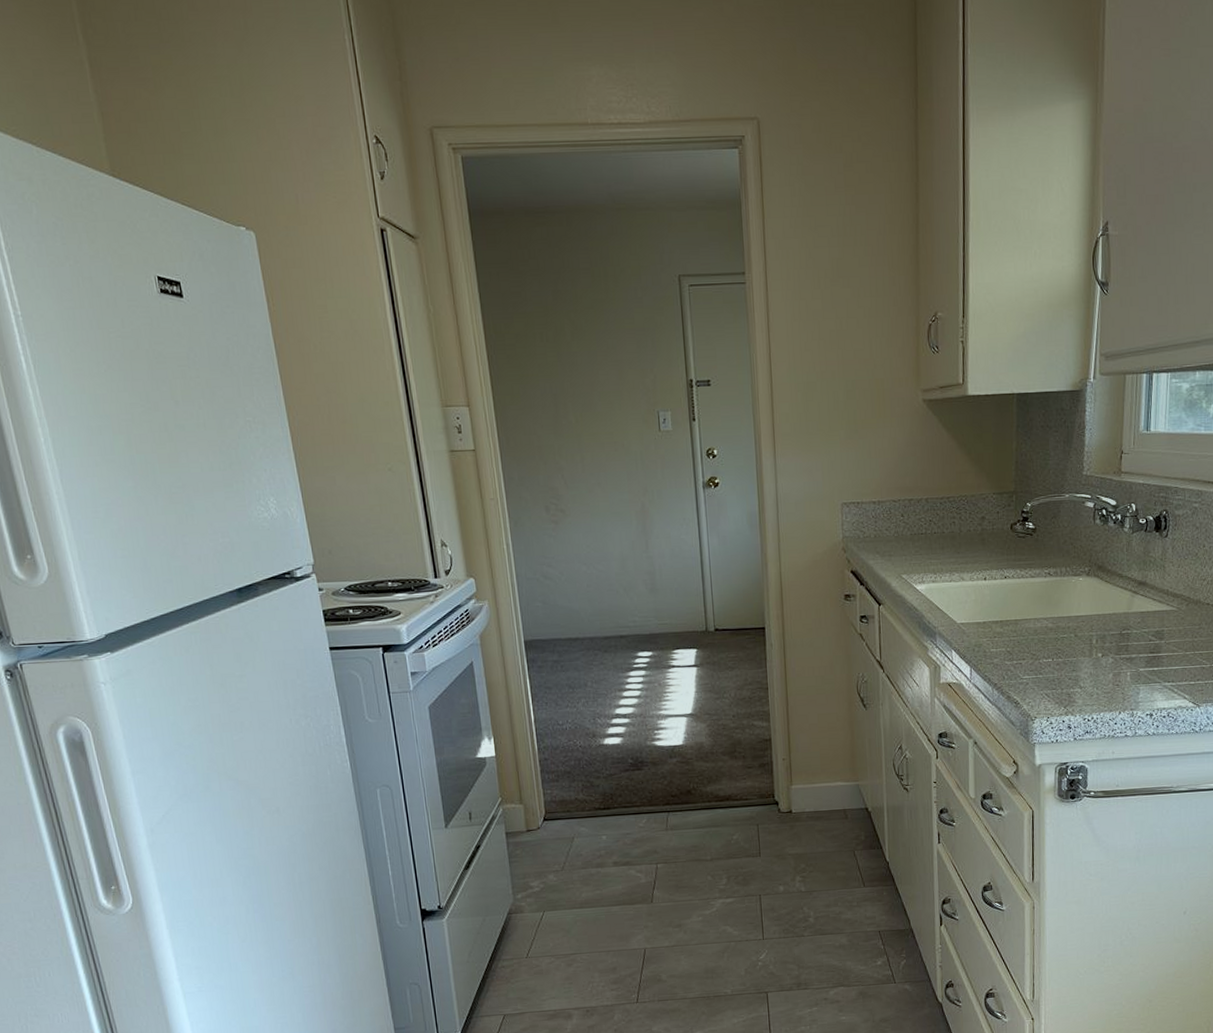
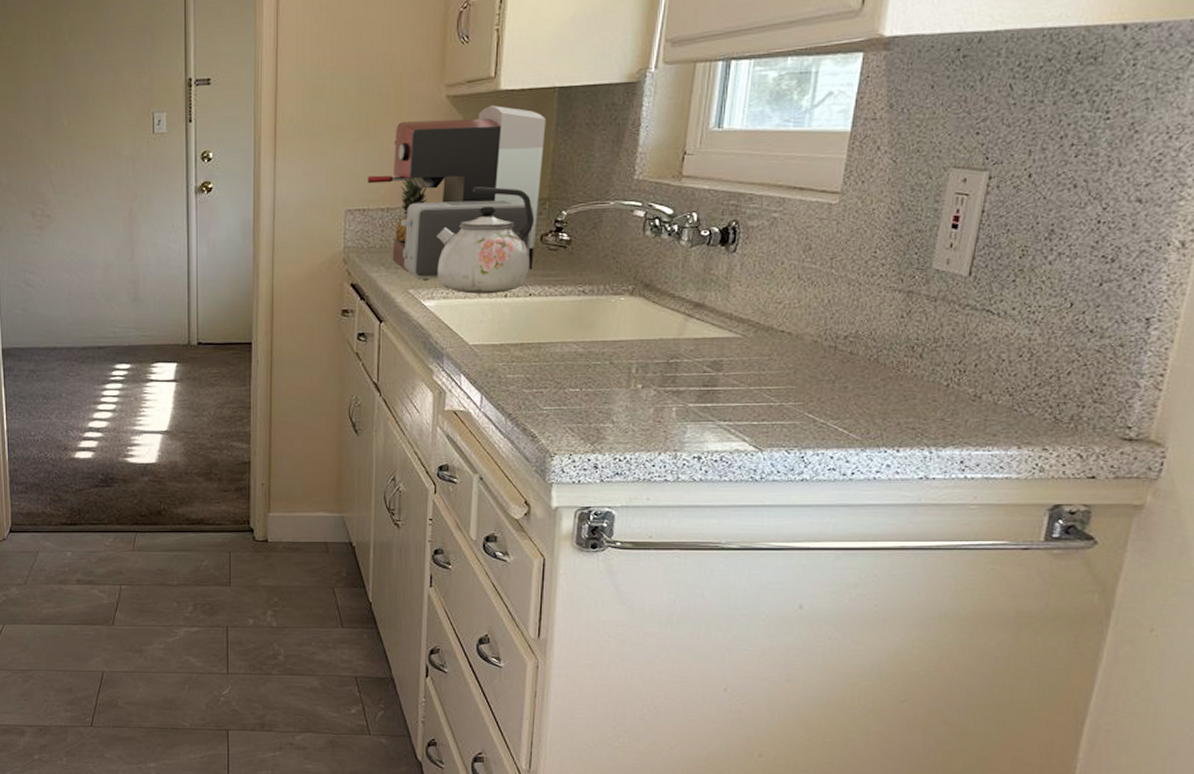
coffee maker: none [859,408,1009,559] -> present [367,105,546,272]
fruit: none [887,475,914,532] -> present [395,179,429,242]
toaster: none [891,493,1003,567] -> present [401,200,534,281]
kettle: none [923,481,1005,578] -> present [436,186,535,294]

